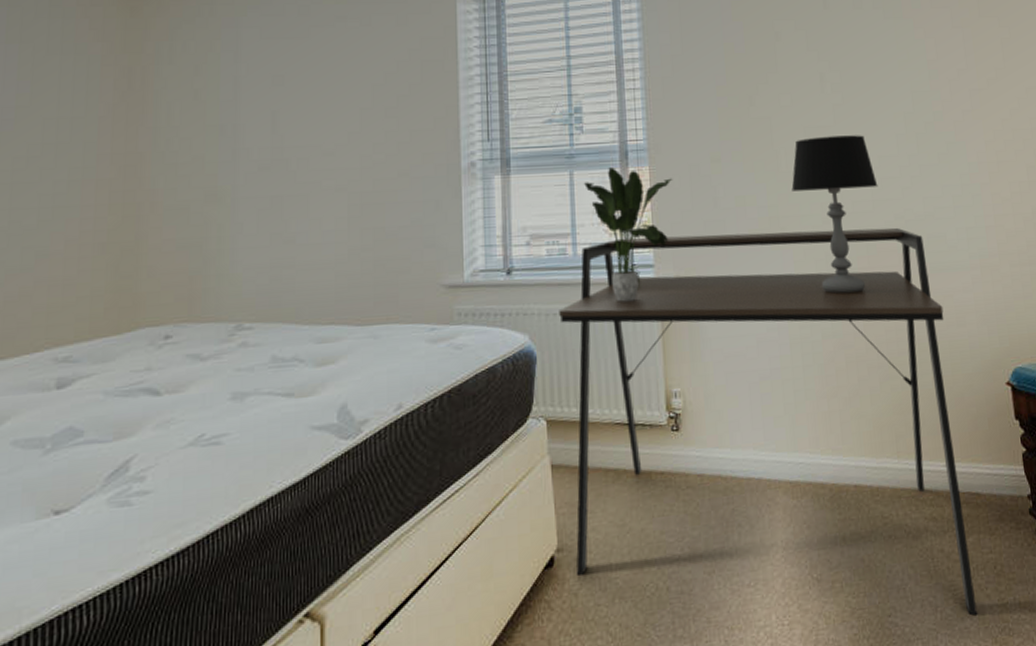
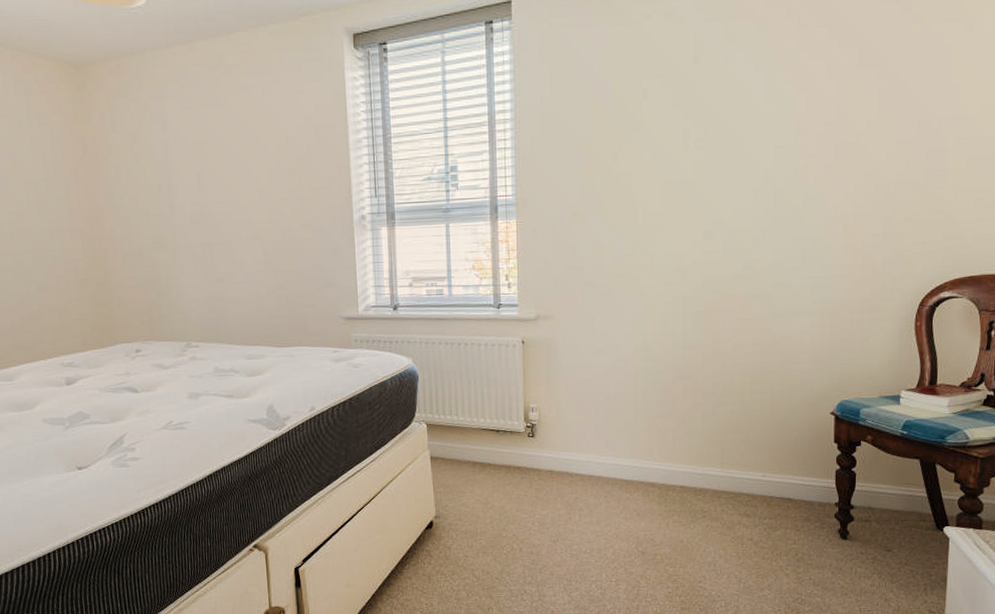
desk: present [559,227,978,616] -> none [437,276,780,588]
potted plant: present [583,166,673,302] -> none [457,219,538,335]
table lamp: present [791,135,878,294] -> none [647,190,731,333]

